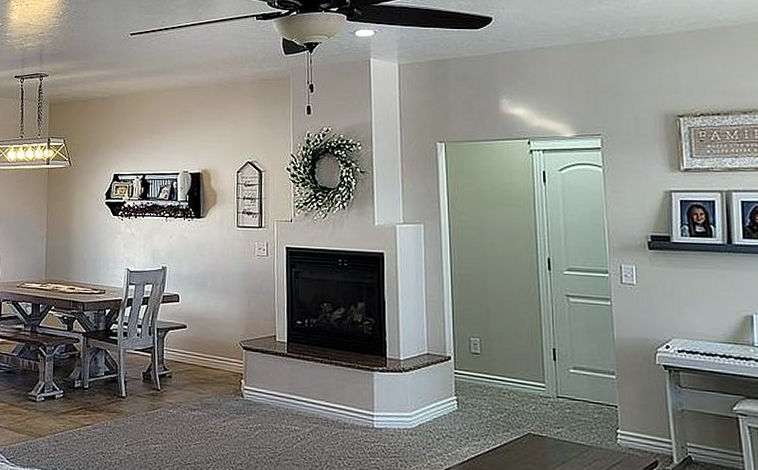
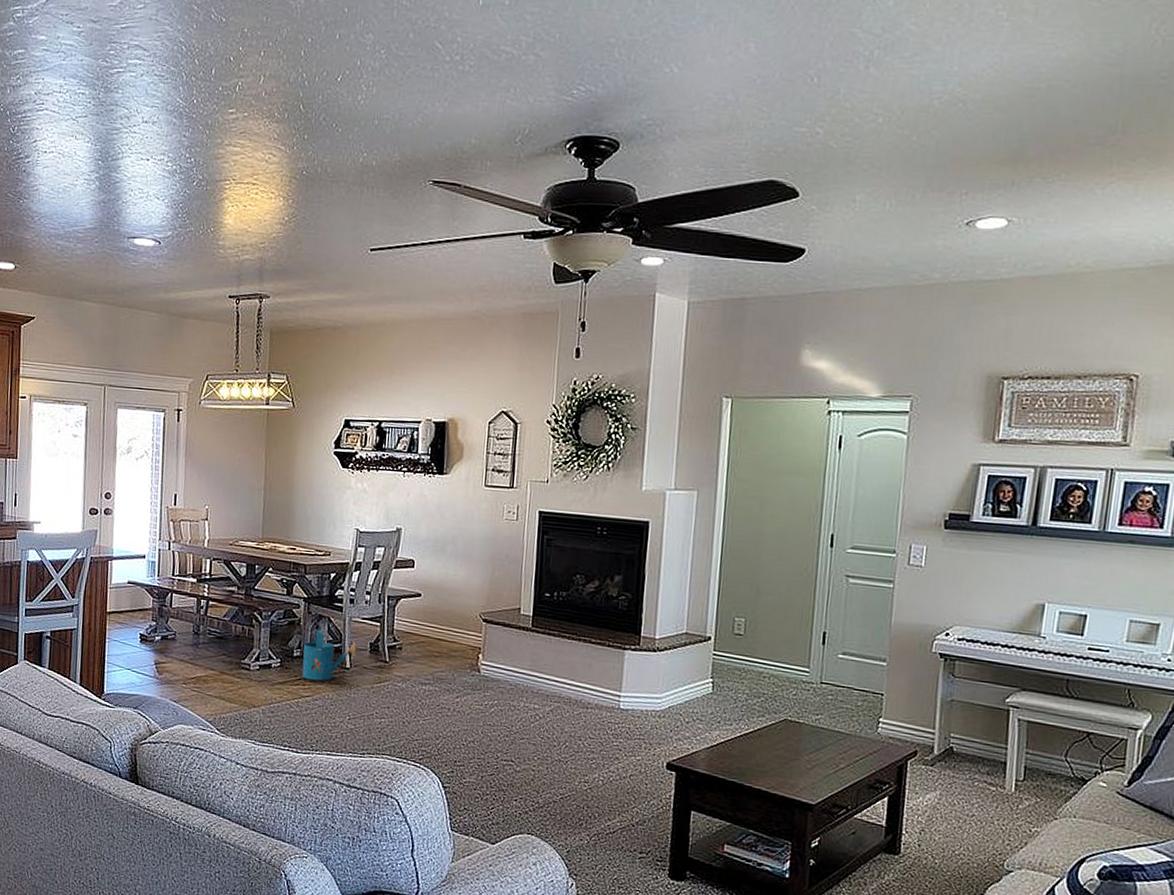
watering can: none [82,361,131,410] -> present [301,629,357,681]

